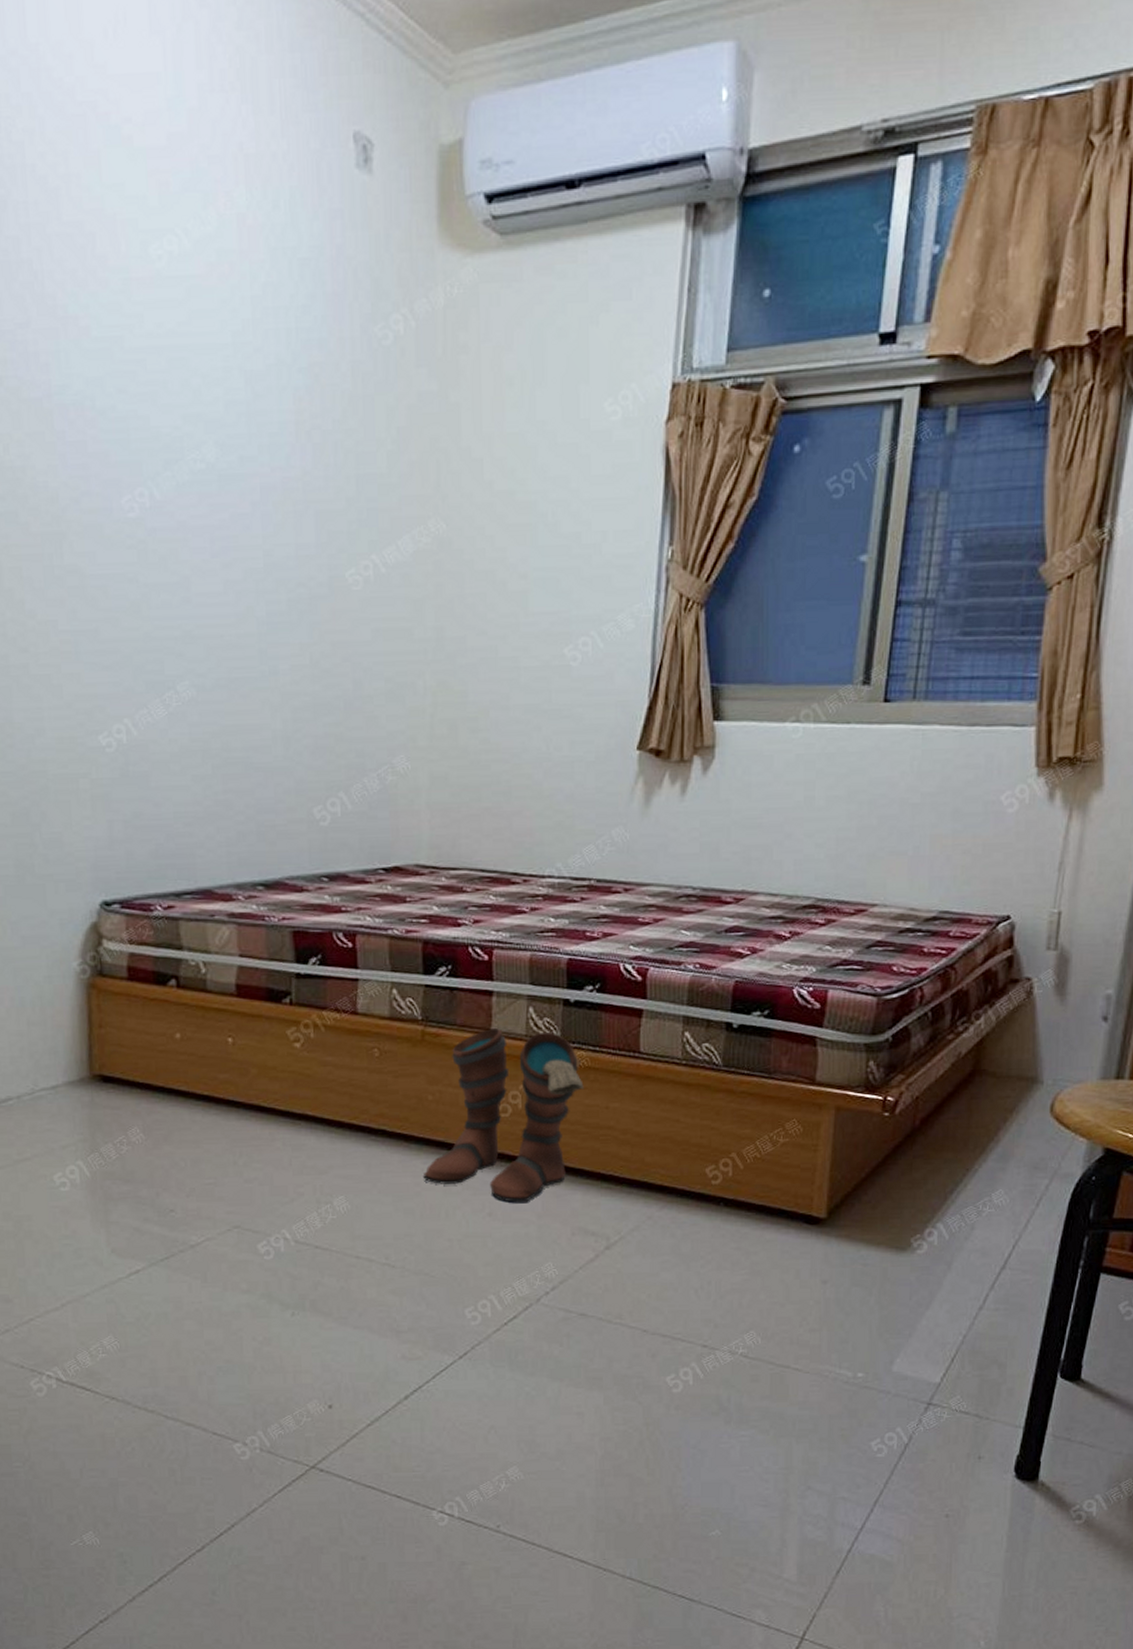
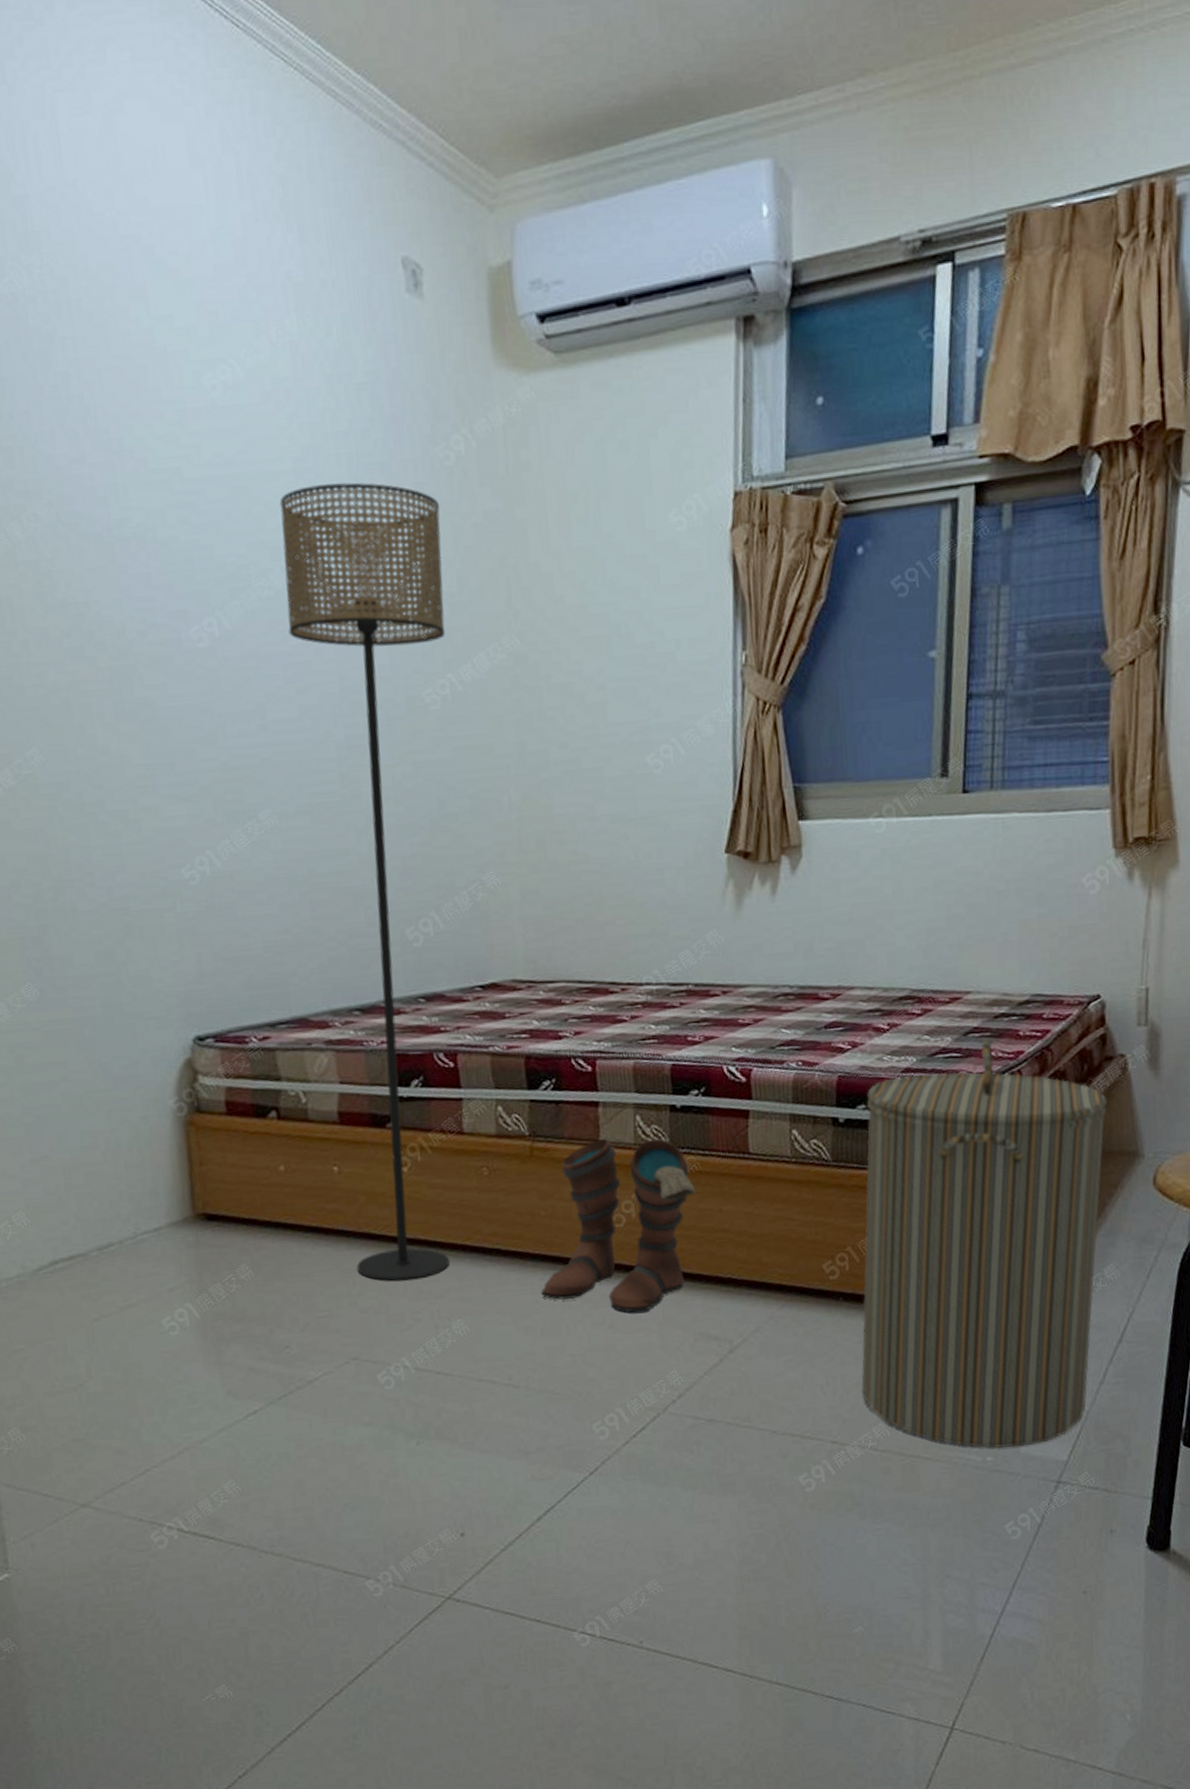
floor lamp: none [217,358,375,1155] -> present [279,482,450,1281]
laundry hamper: none [736,952,1010,1365] -> present [861,1038,1108,1448]

